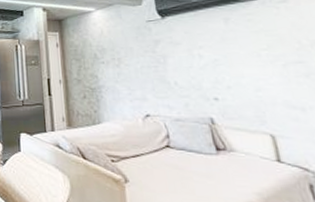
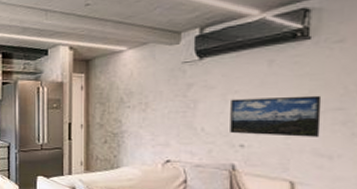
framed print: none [197,49,288,89] -> present [230,95,322,137]

